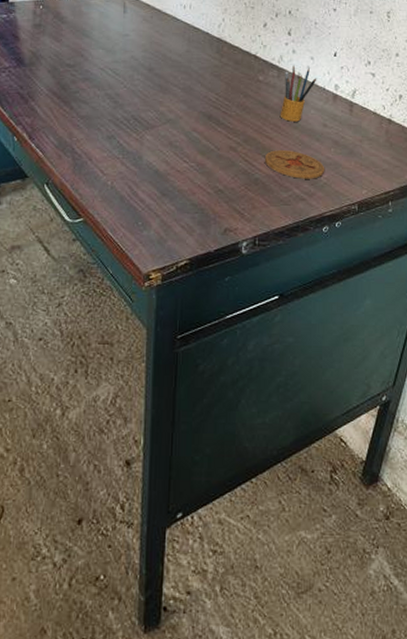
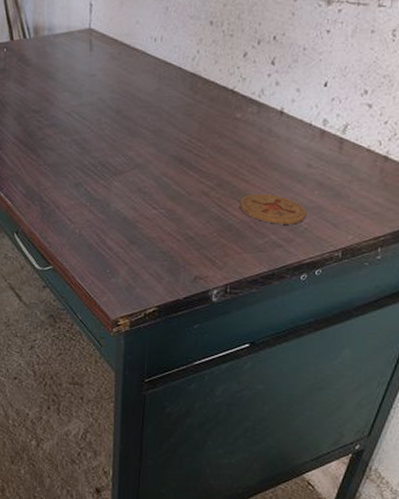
pencil box: present [280,65,317,122] -> none [258,99,303,163]

